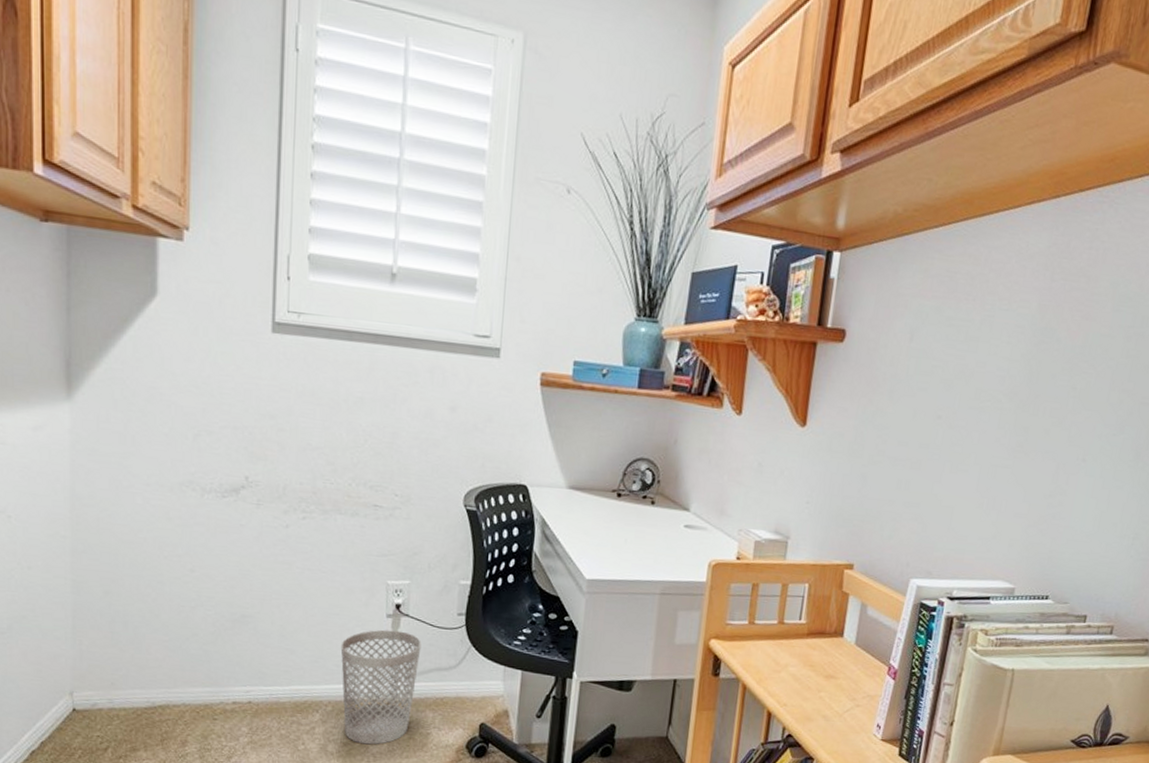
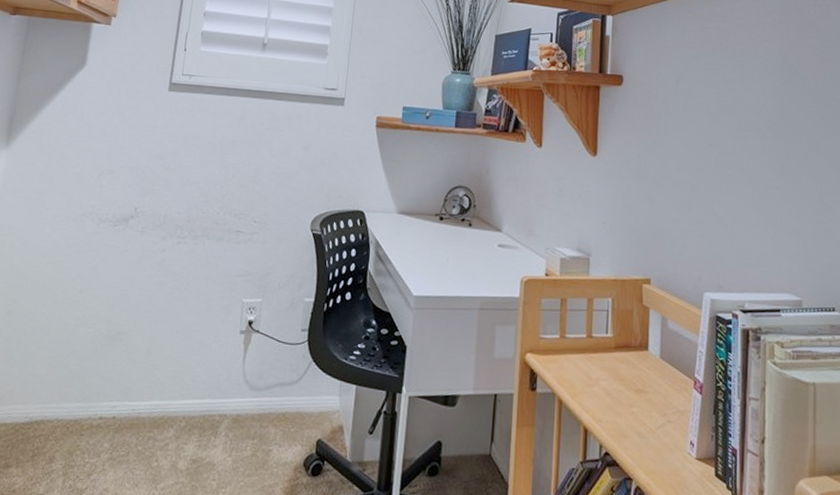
wastebasket: present [340,629,421,745] -> none [194,345,269,462]

